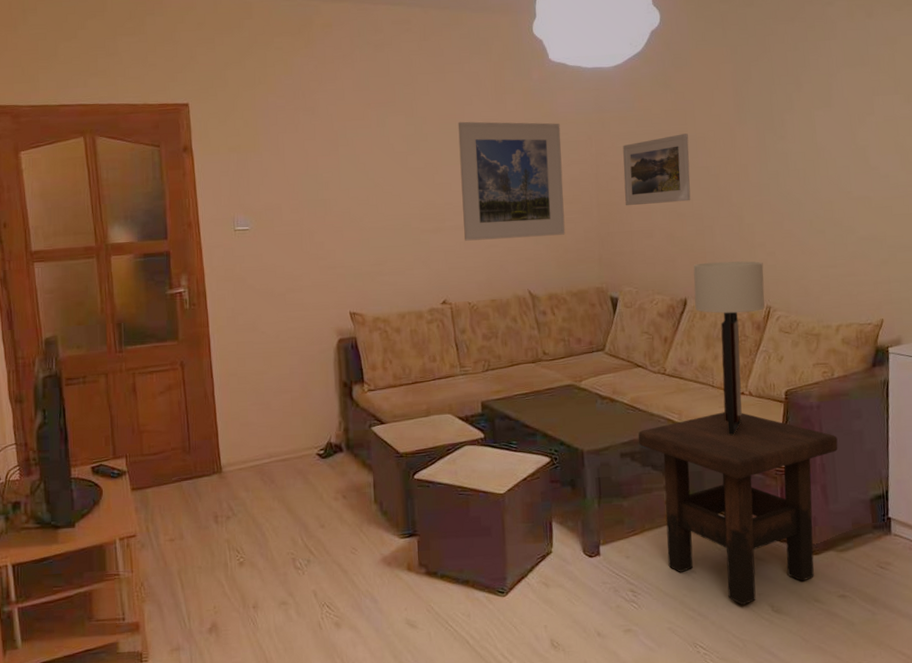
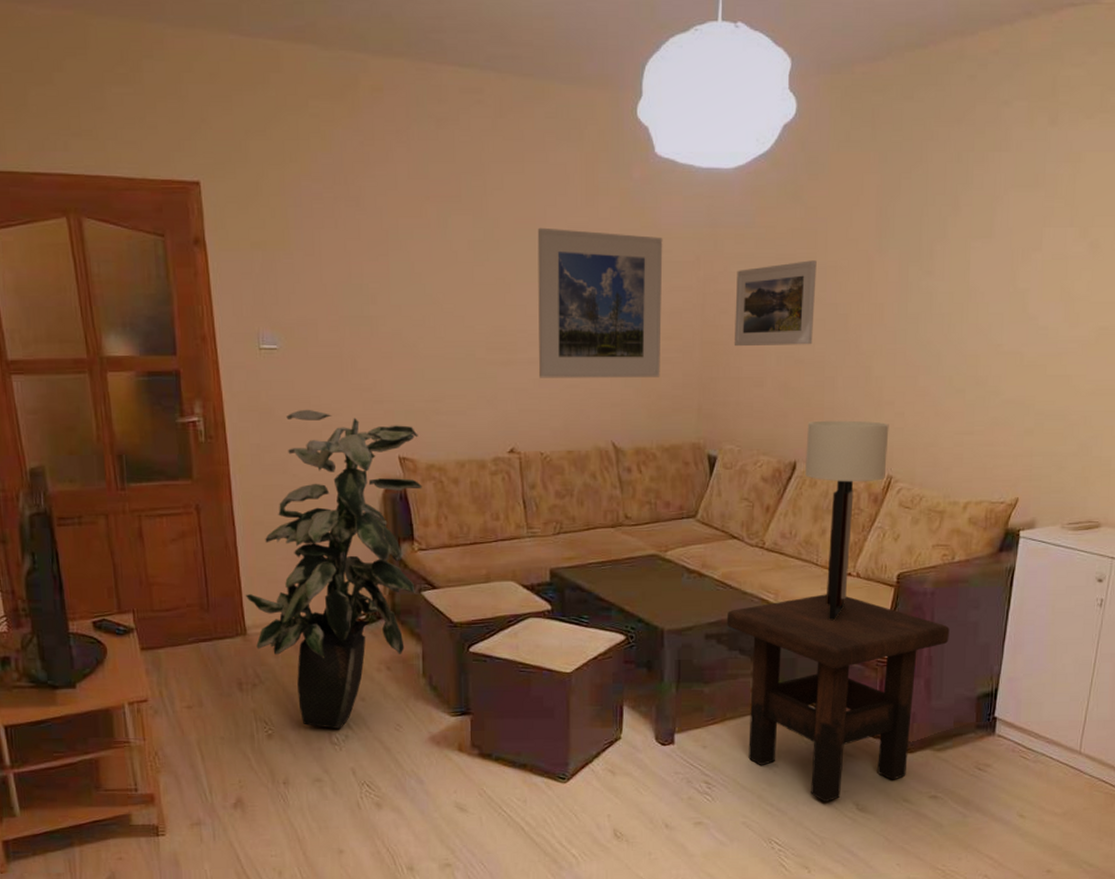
indoor plant: none [221,277,370,555] -> present [245,409,422,730]

